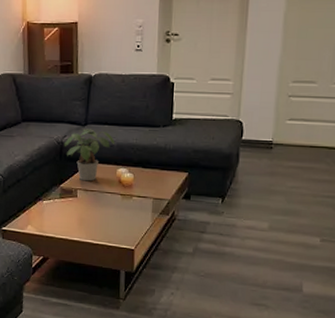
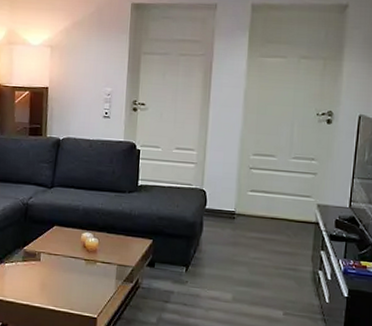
potted plant: present [64,128,115,181] -> none [29,191,81,245]

